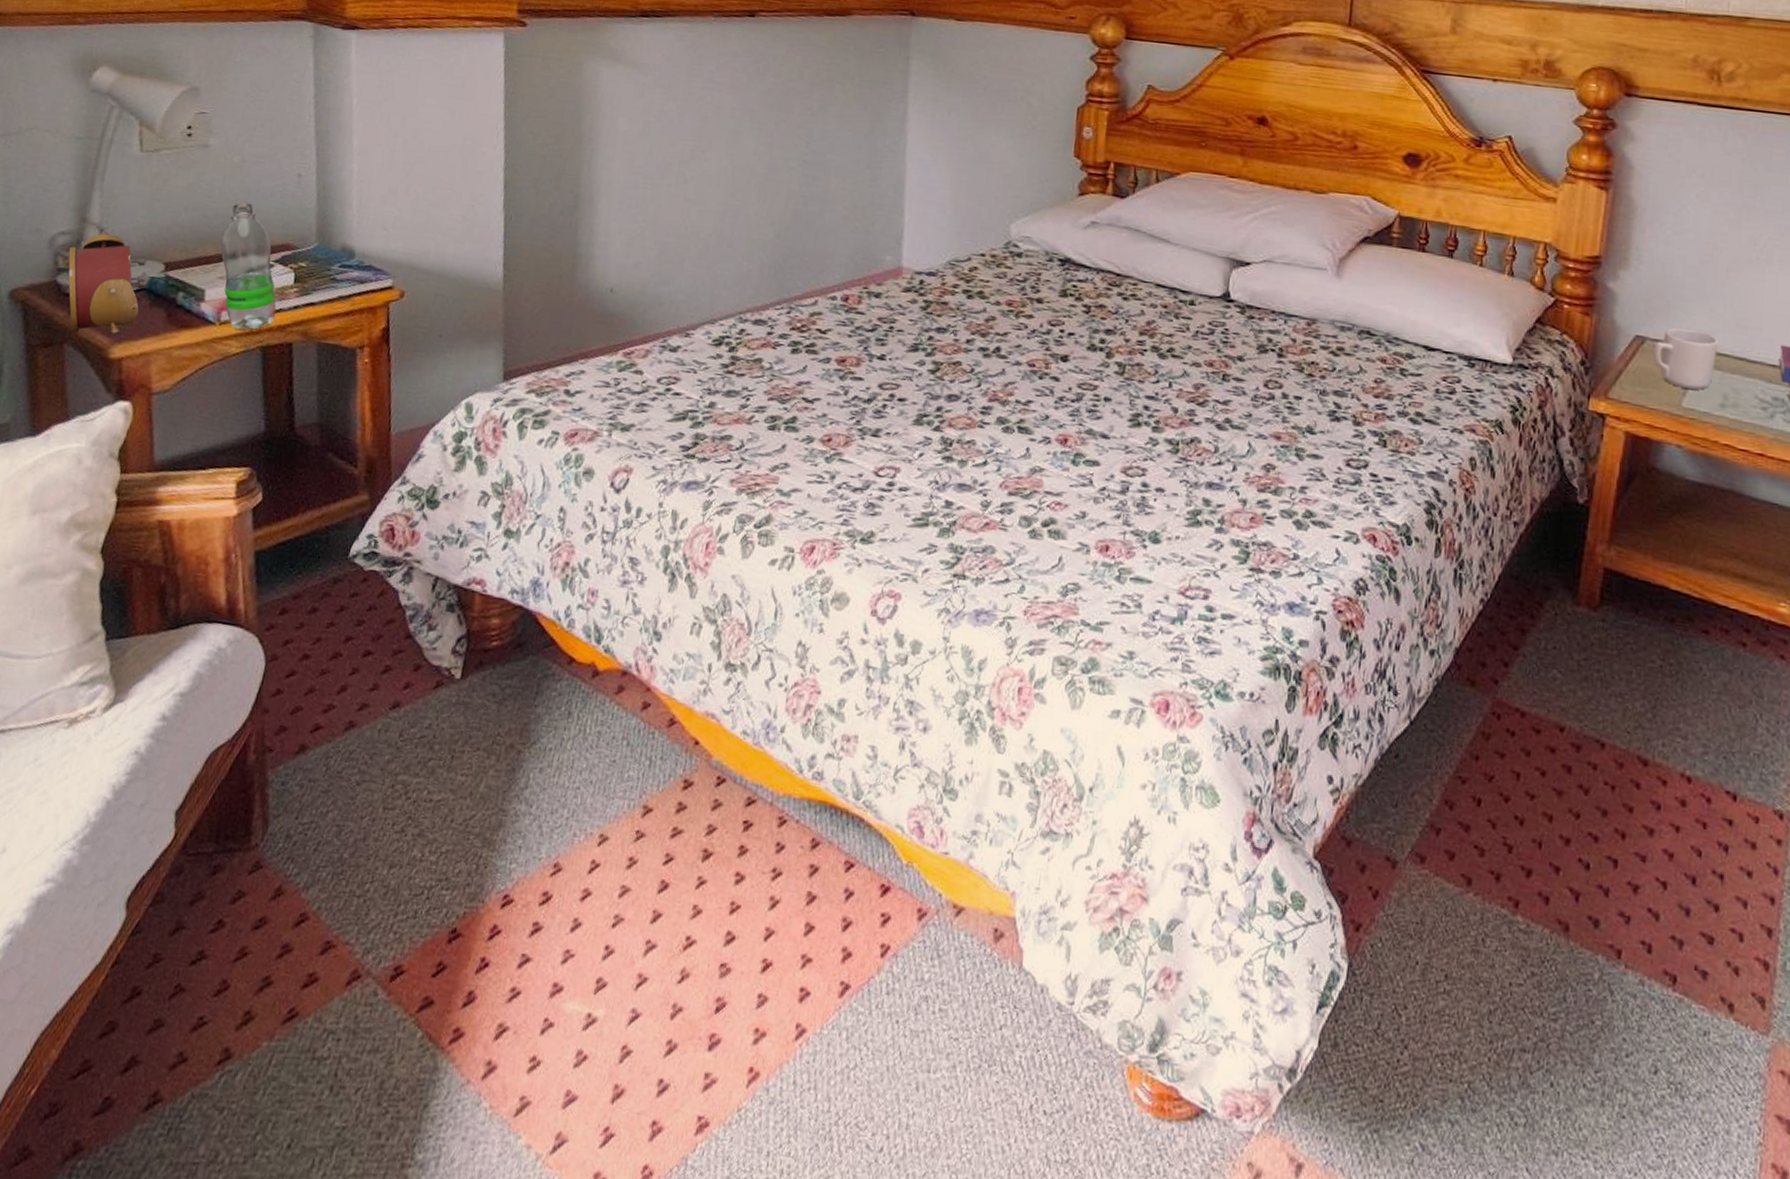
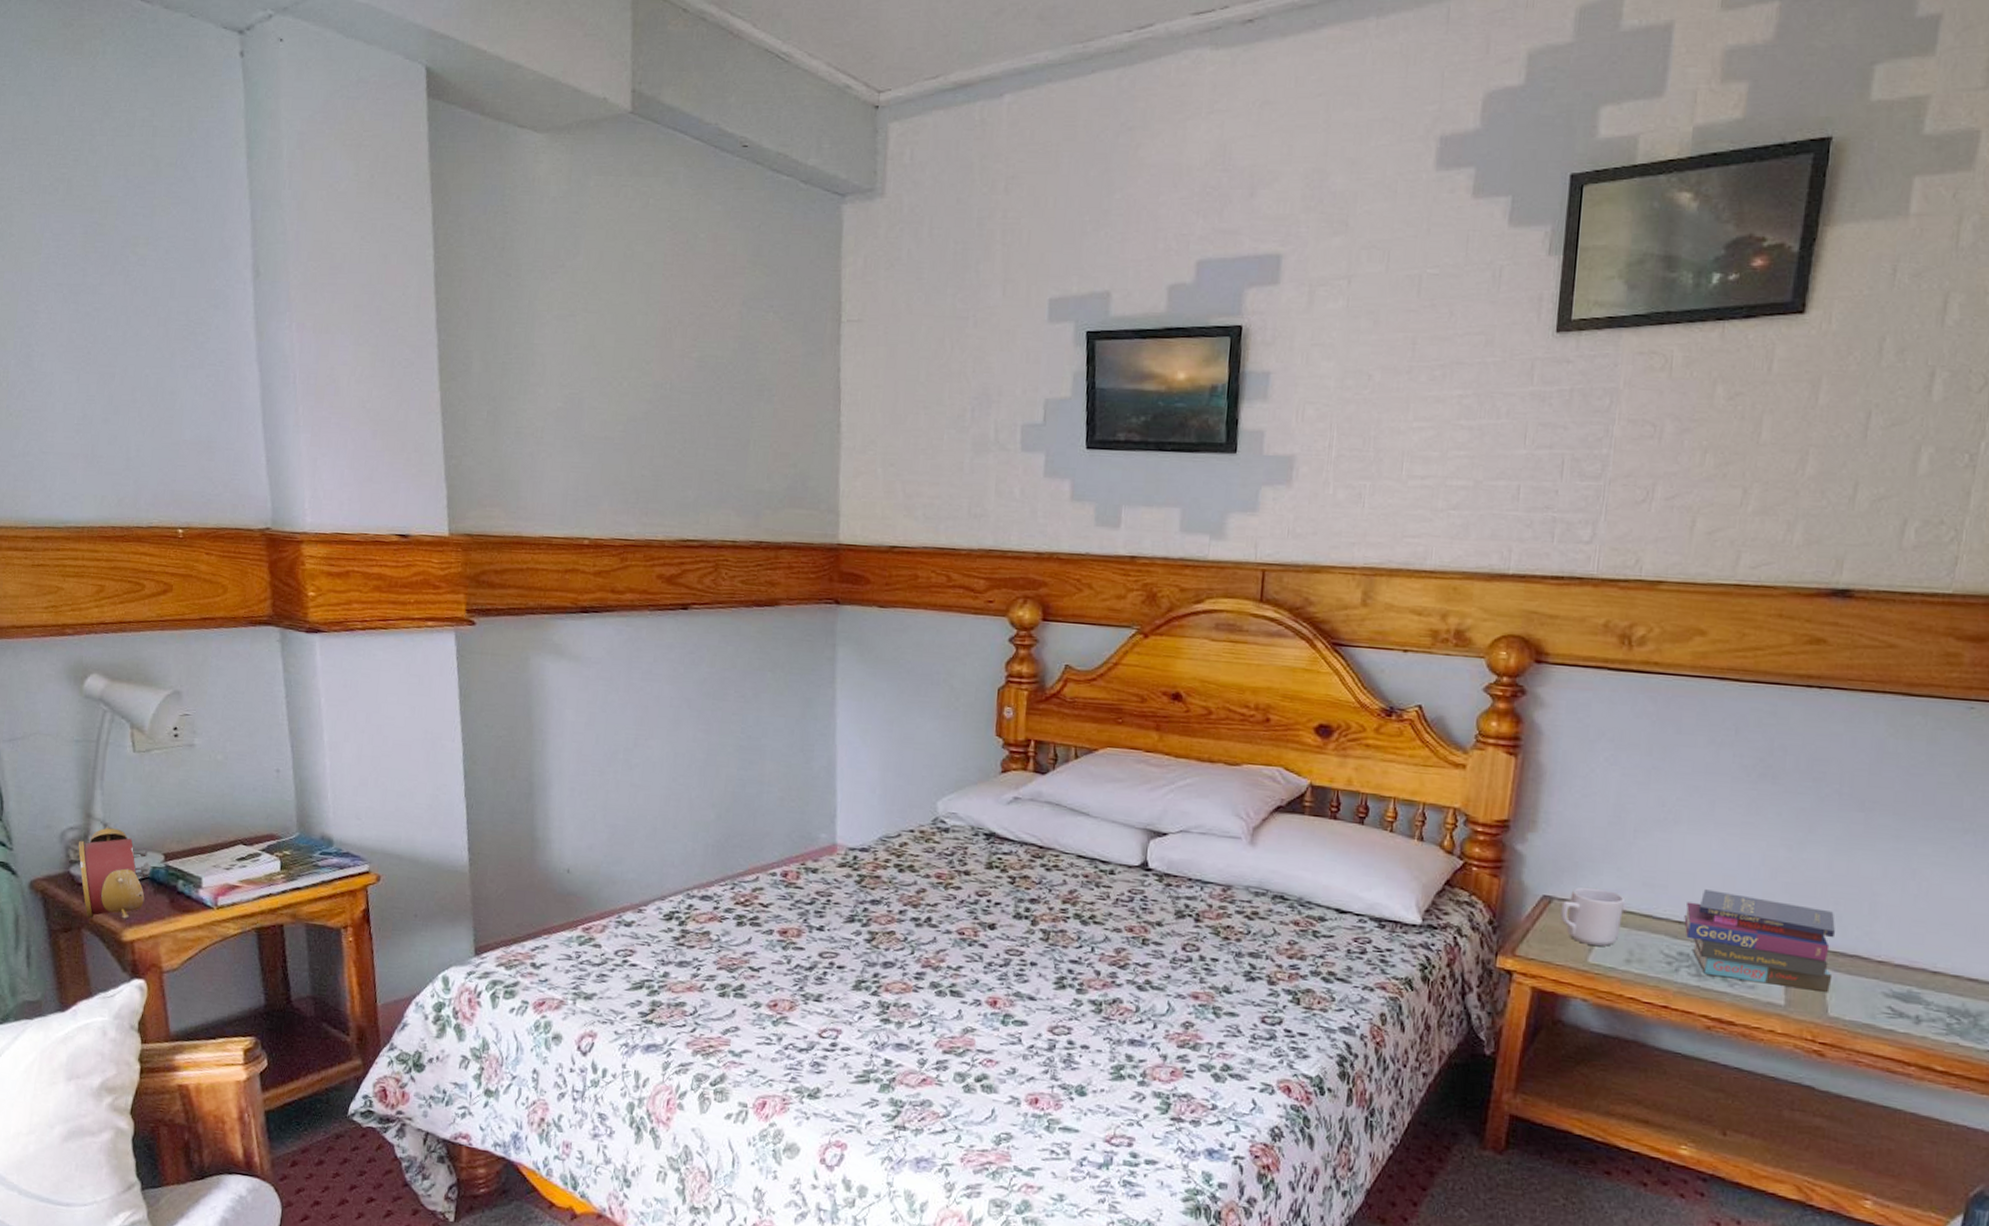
bottle: present [220,202,276,331] -> none [212,797,267,914]

